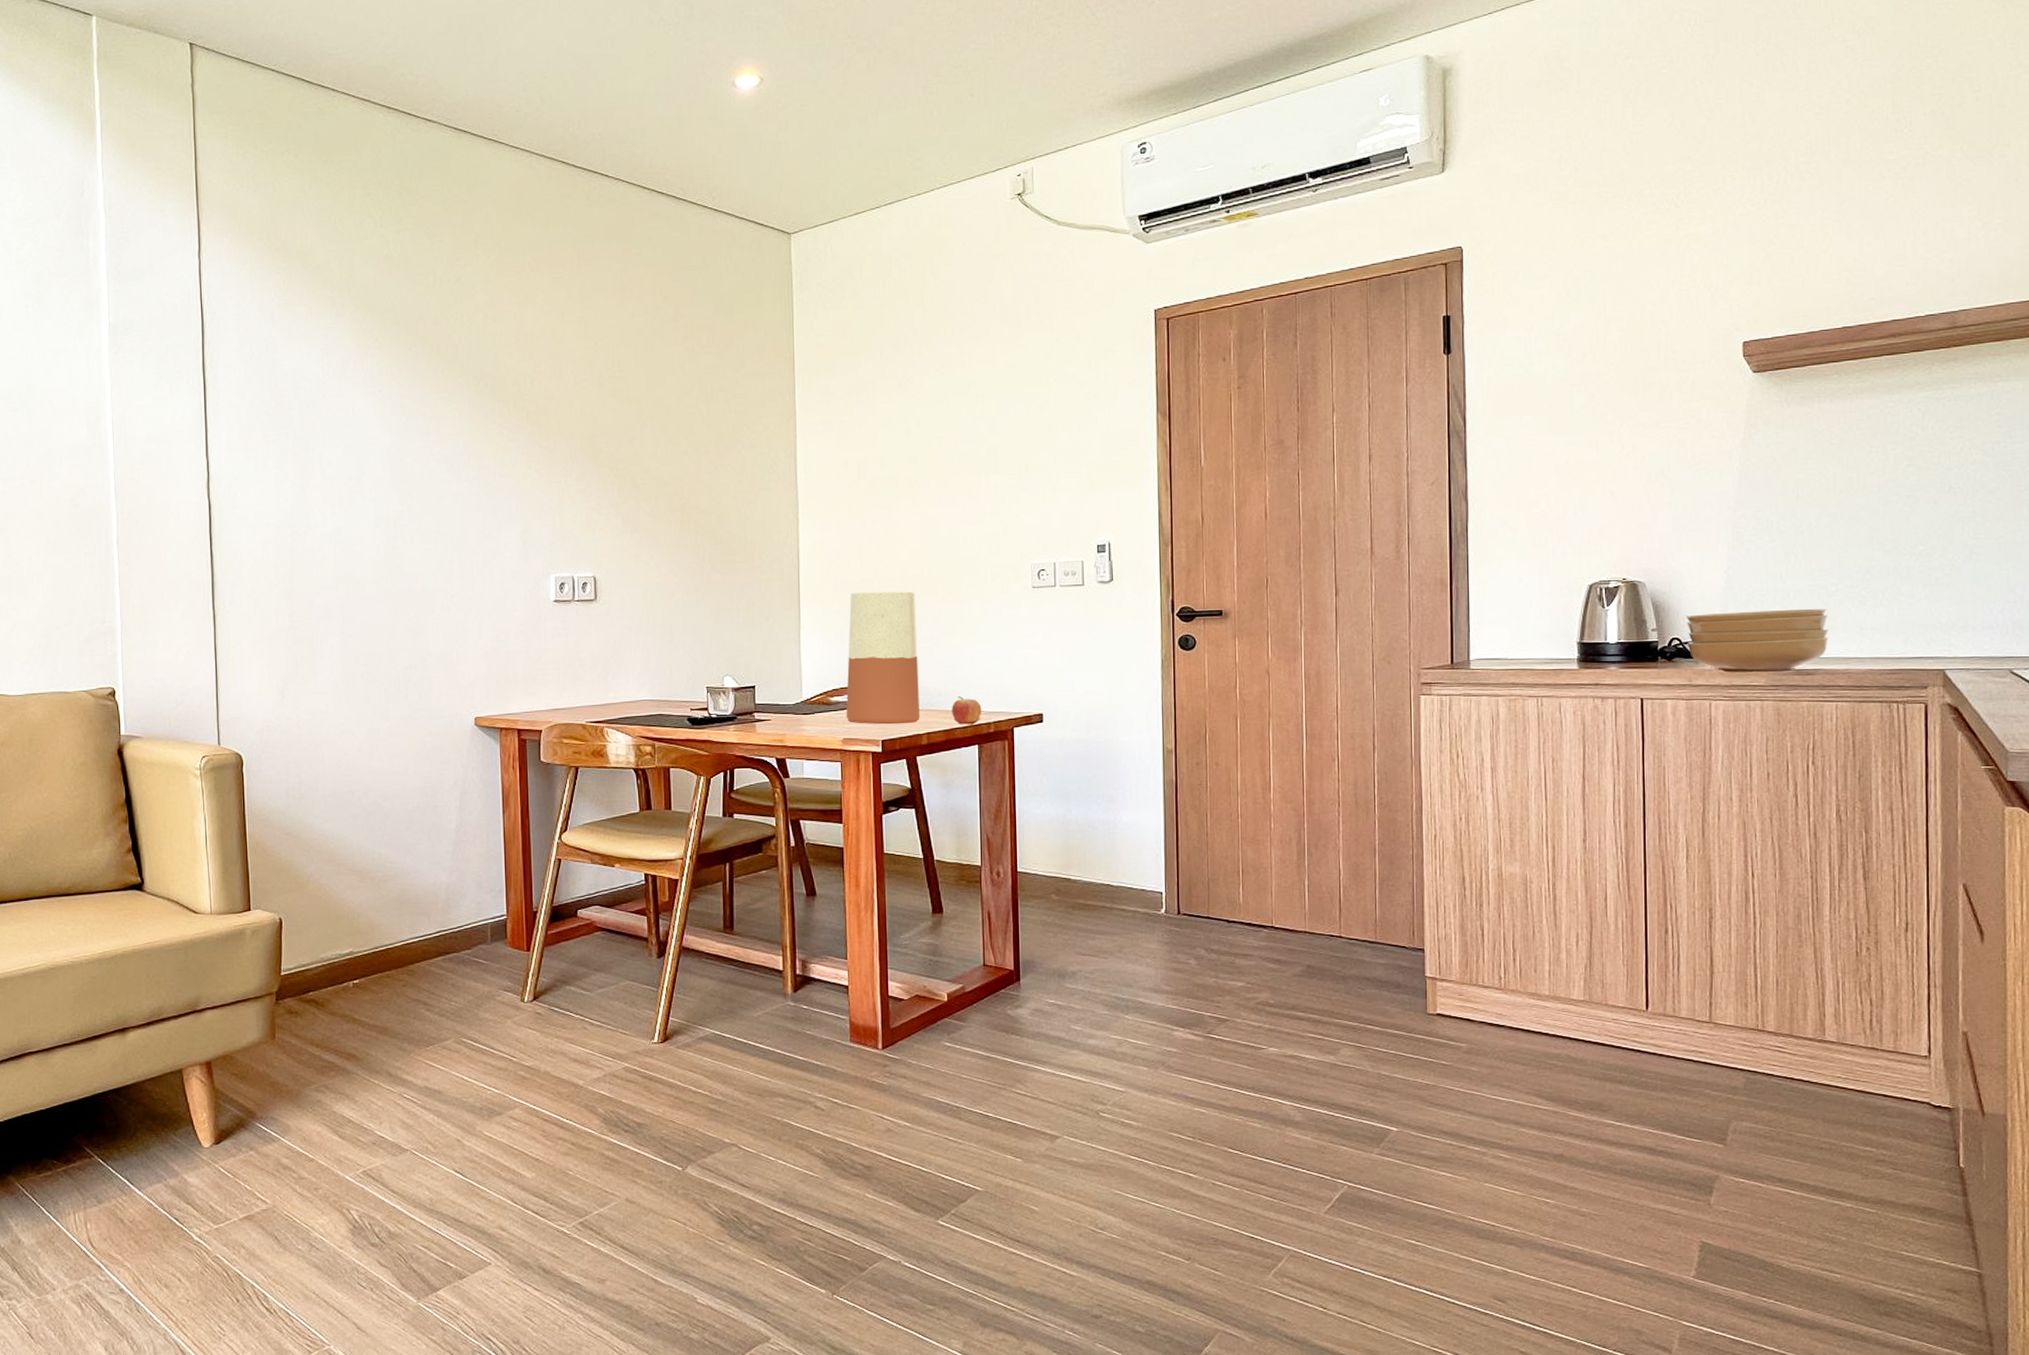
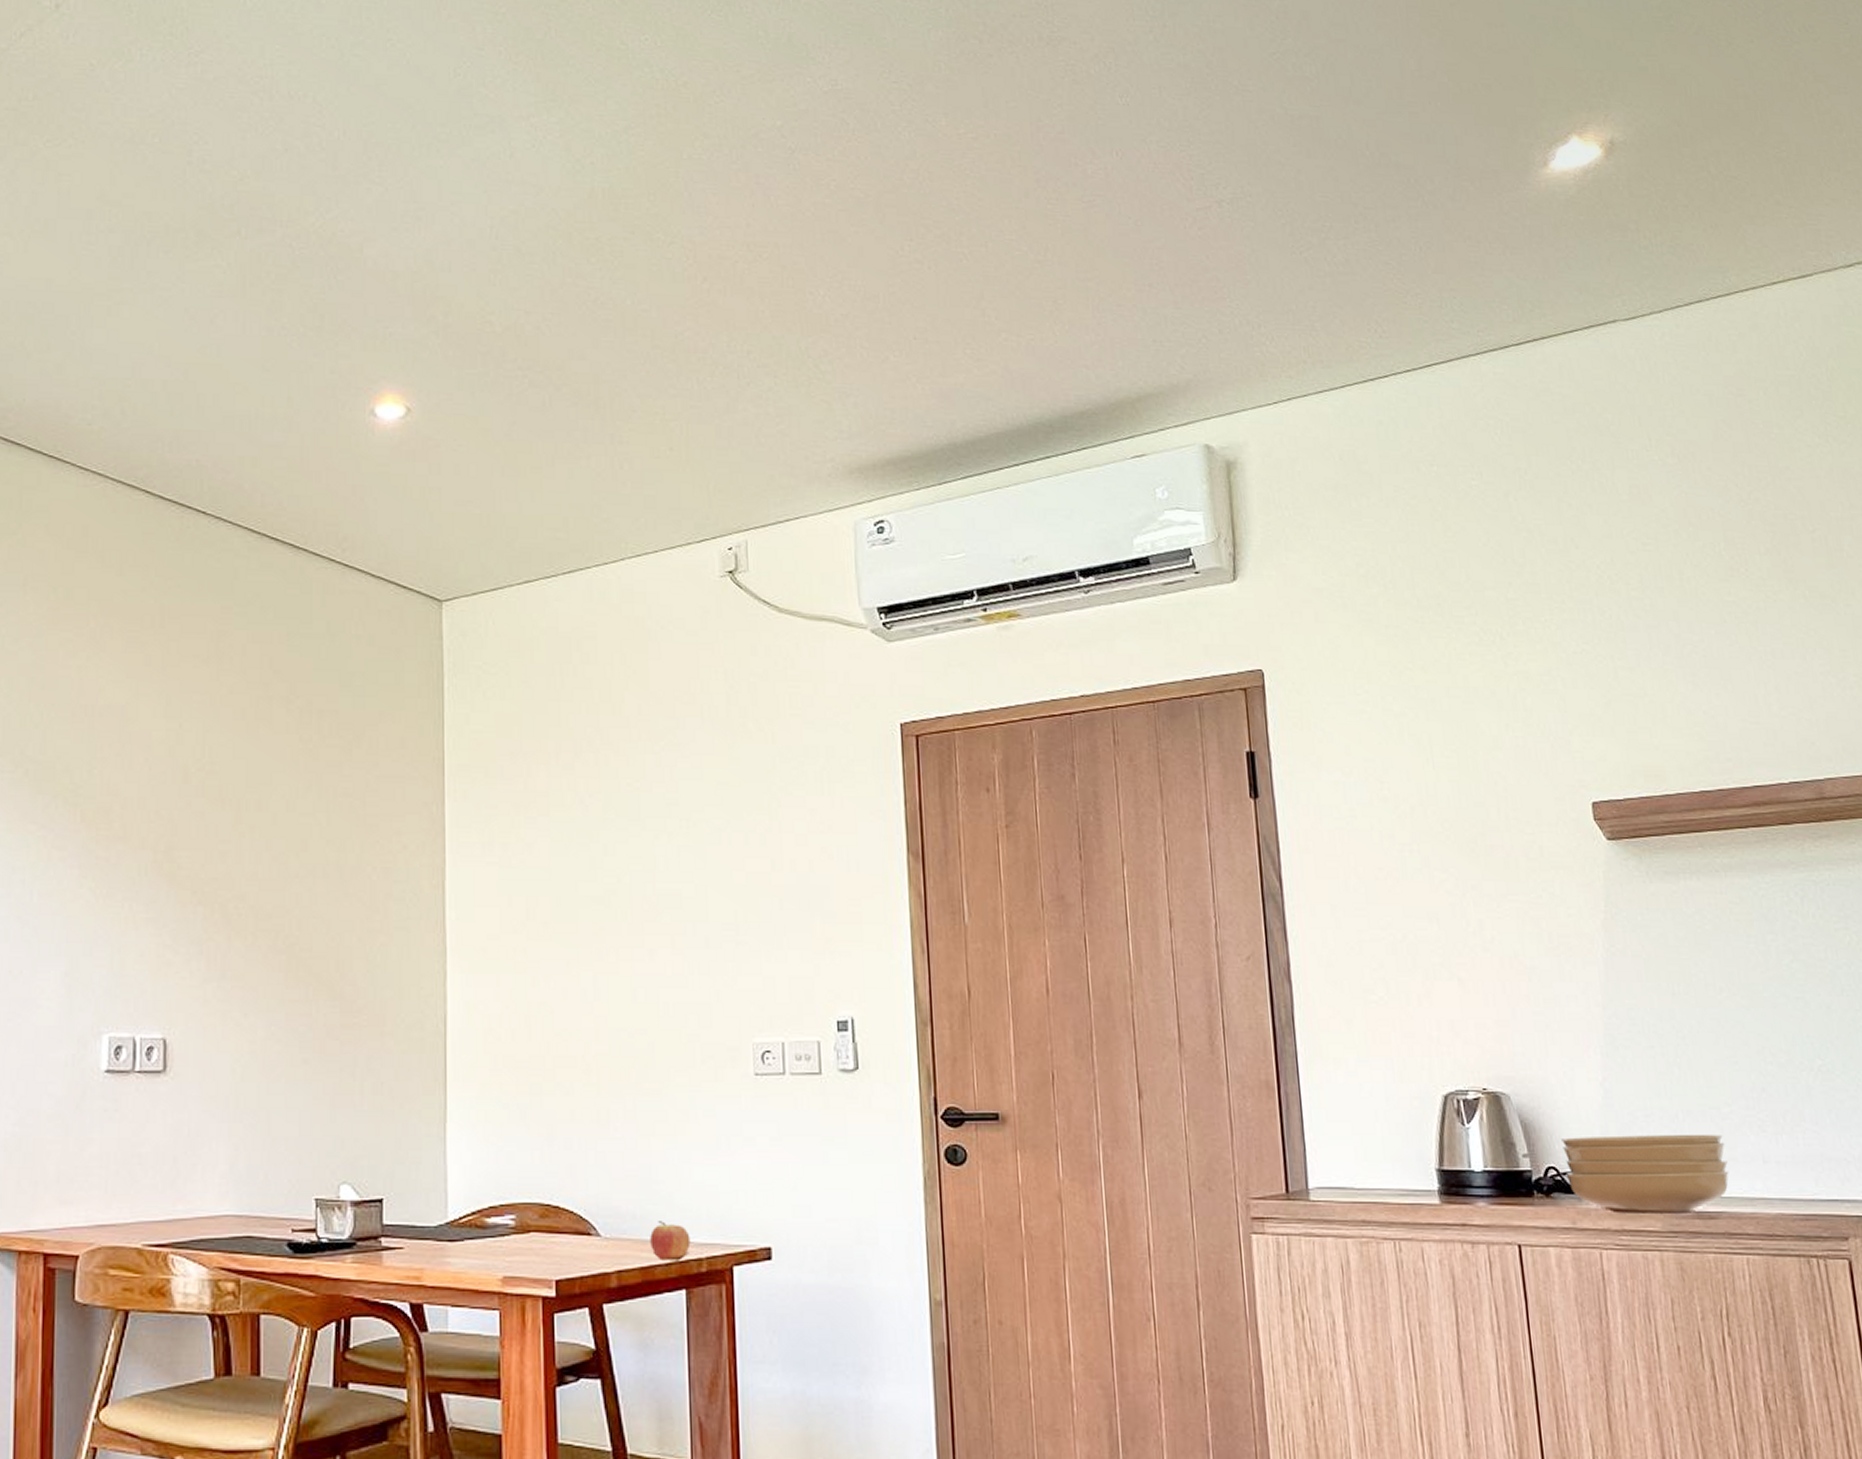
vase: present [846,591,920,725] -> none [507,1074,607,1258]

